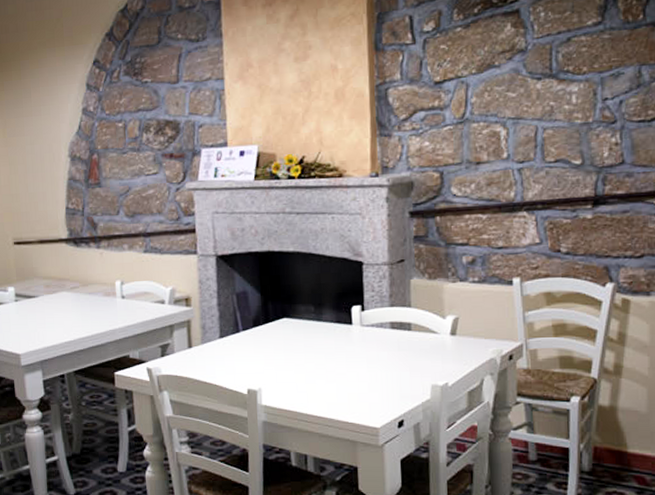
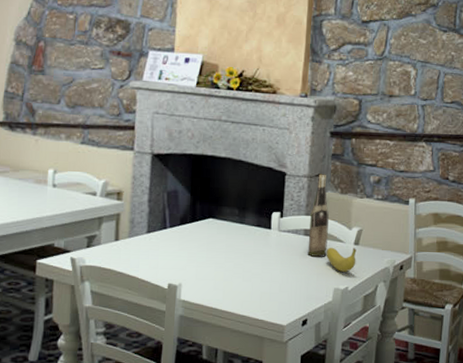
wine bottle: none [395,259,419,351] -> present [307,174,329,257]
fruit: none [418,339,455,366] -> present [326,247,357,272]

